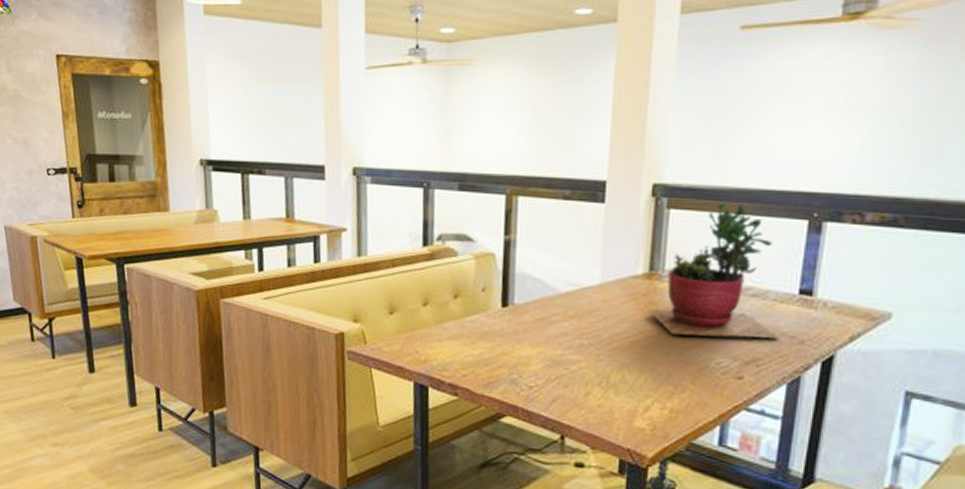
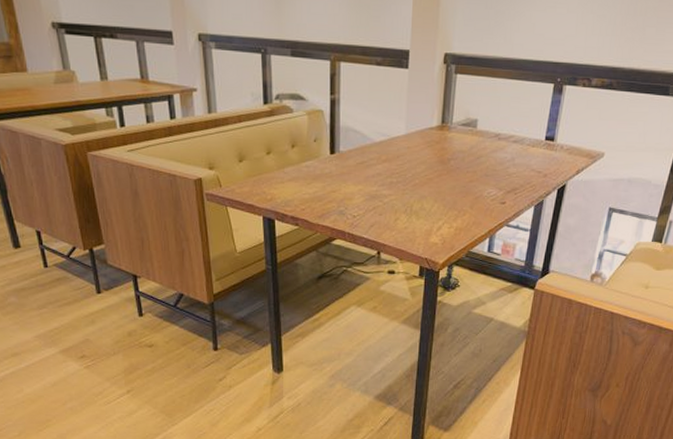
succulent plant: present [647,202,781,338] -> none [440,69,532,174]

